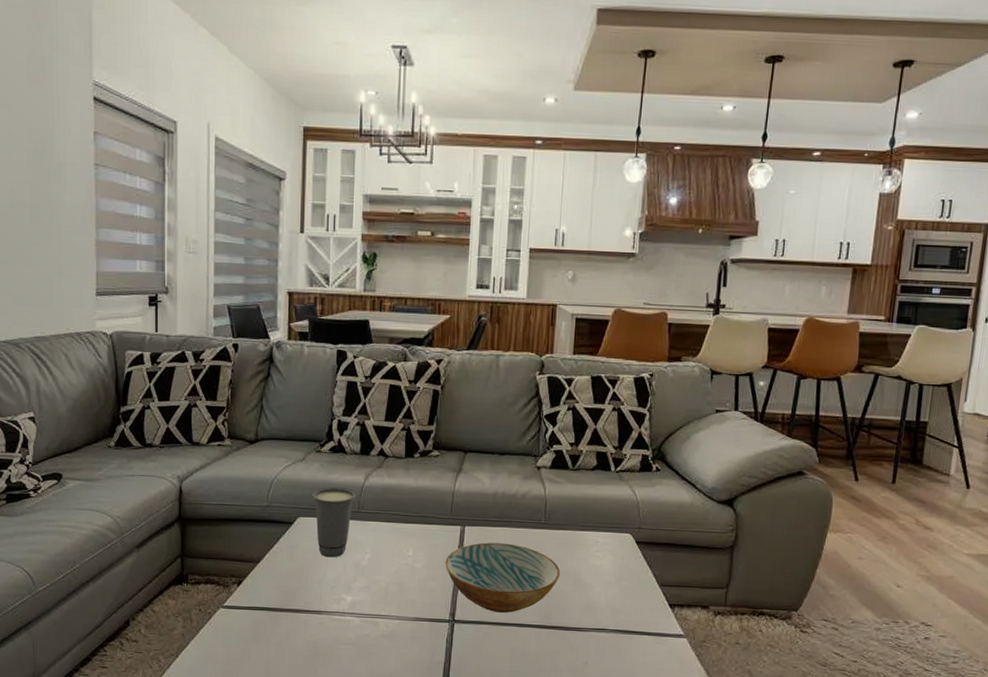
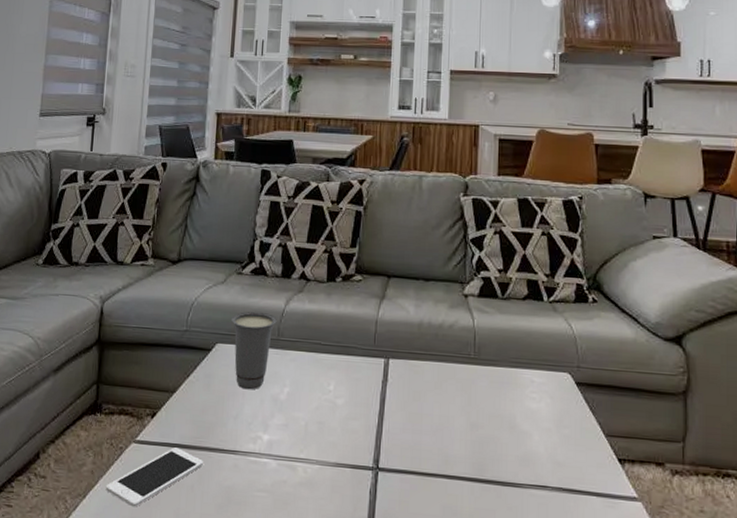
cell phone: none [197,610,290,663] -> present [105,447,203,507]
bowl: present [445,542,561,613] -> none [368,378,494,462]

